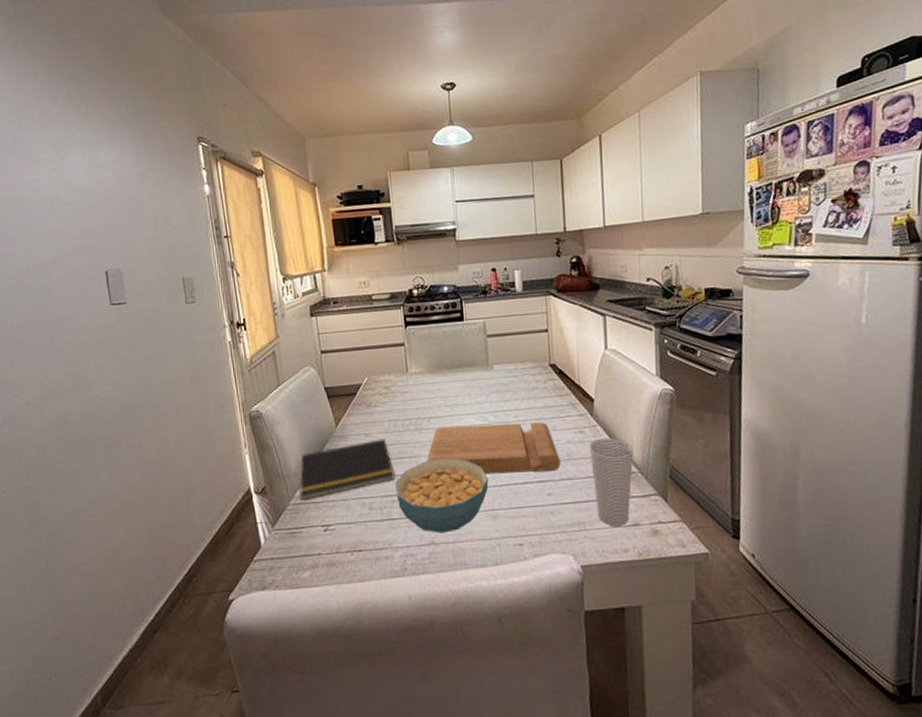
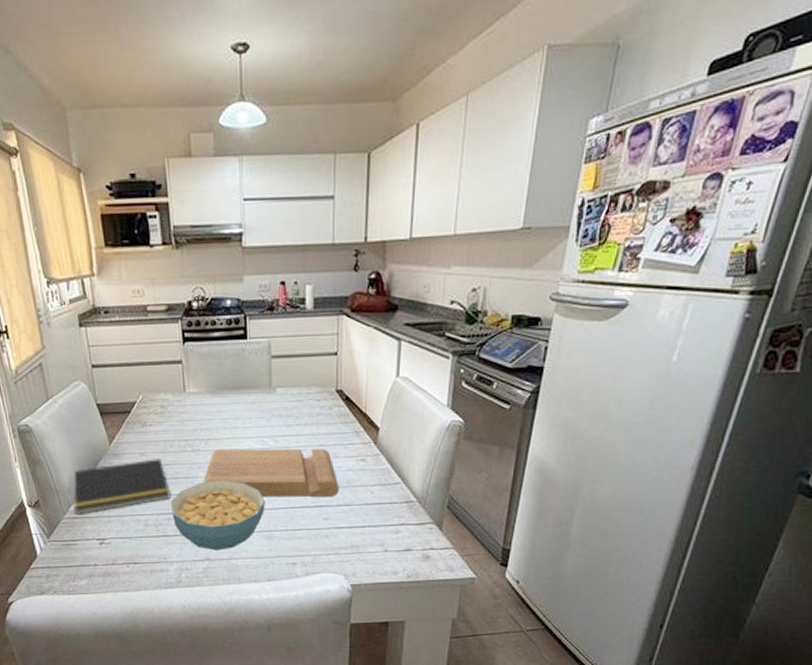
cup: present [589,438,634,526] -> none [370,467,414,550]

